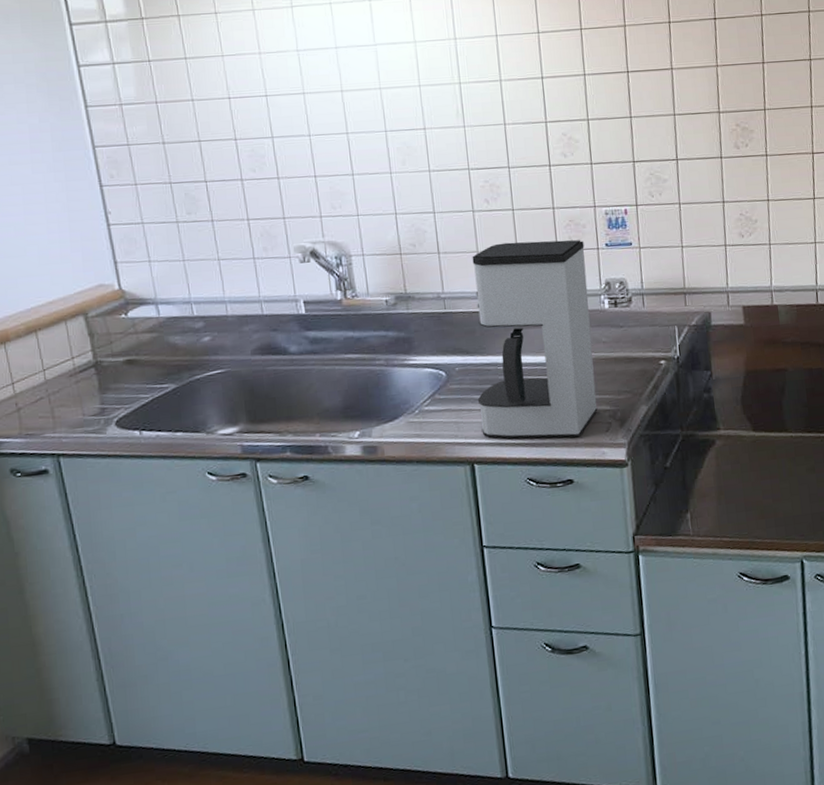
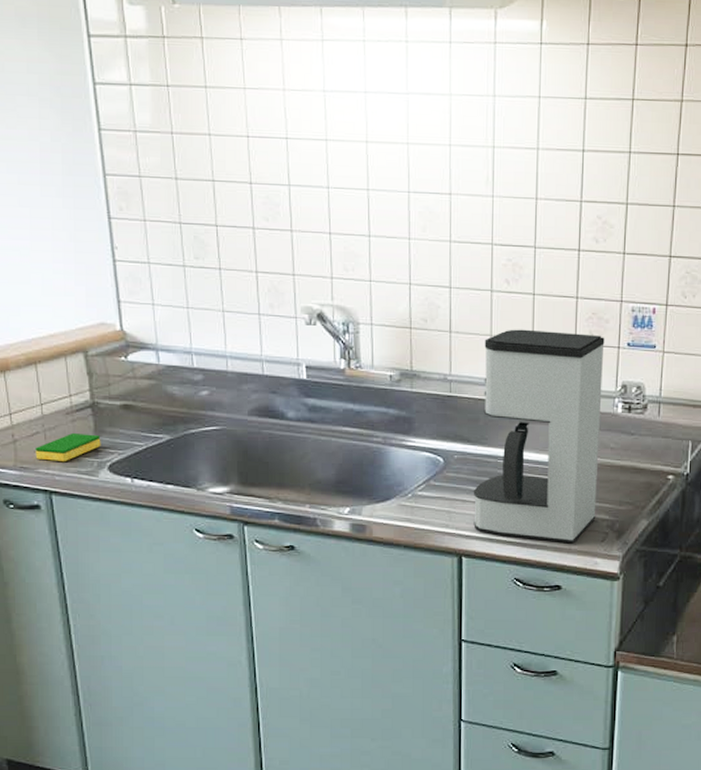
dish sponge: none [40,392,107,425] -> present [35,432,101,463]

